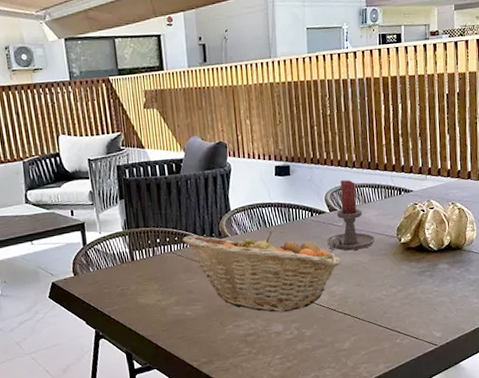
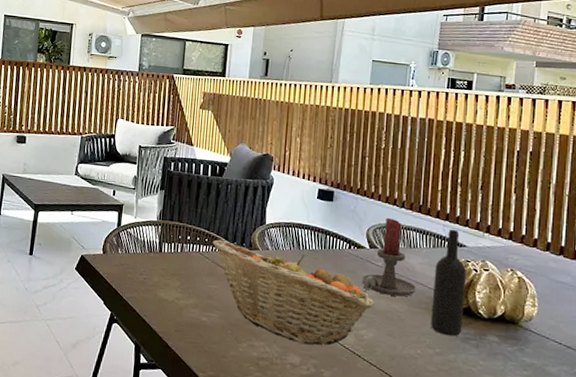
wine bottle: none [388,177,418,274] -> present [431,229,466,337]

